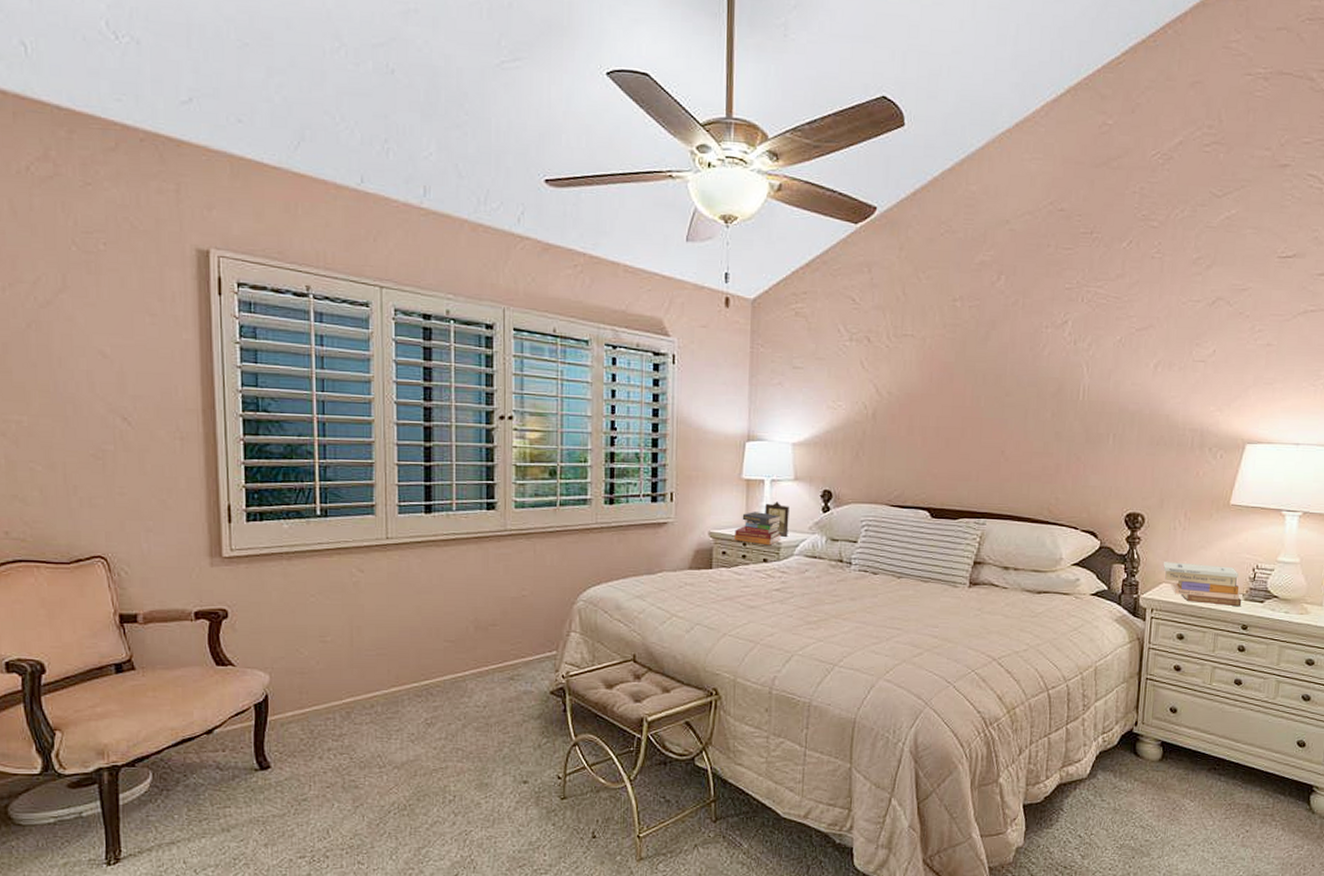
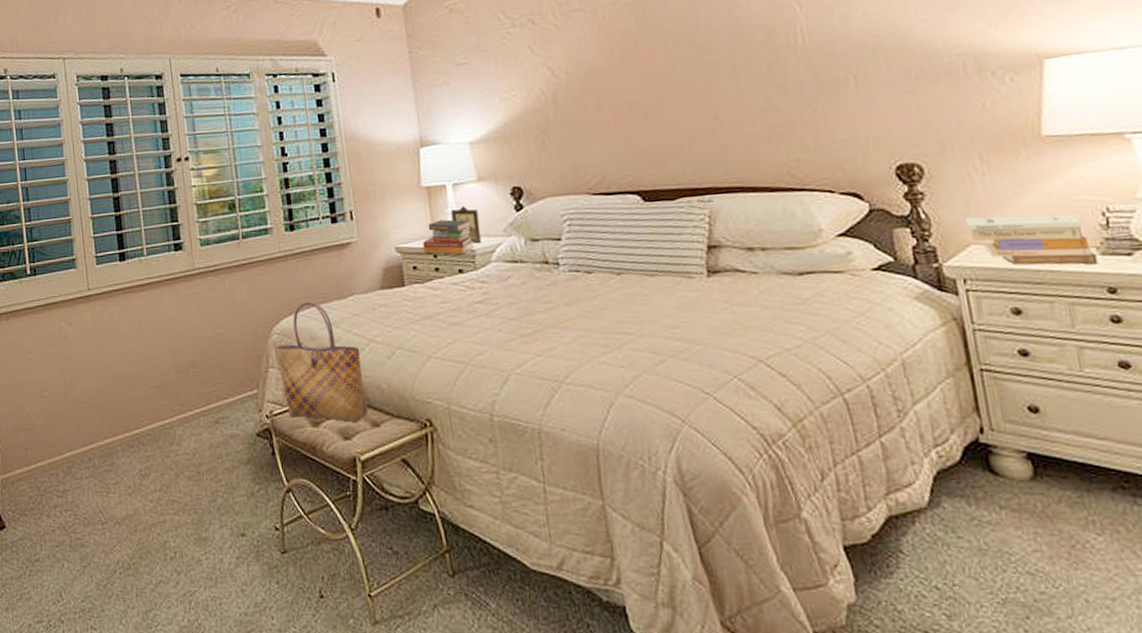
tote bag: none [581,574,661,688] -> present [277,301,369,423]

